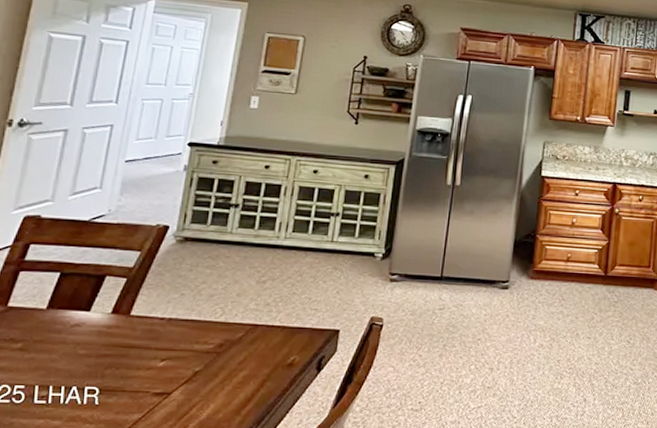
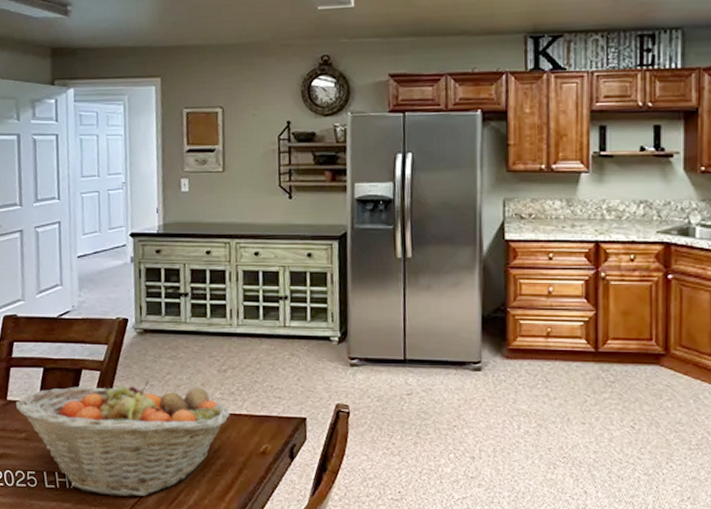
fruit basket: none [17,289,263,412] -> present [16,380,231,497]

